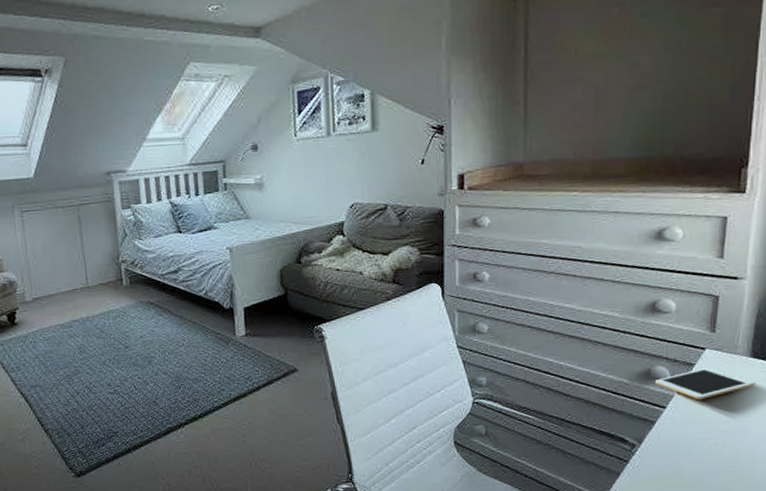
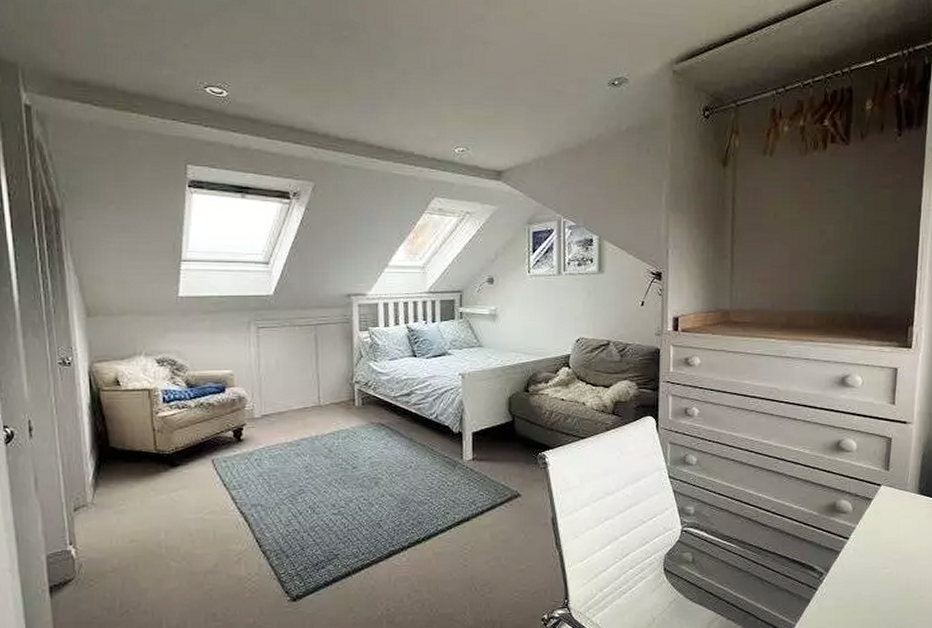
cell phone: present [655,367,756,399] -> none [840,502,923,531]

